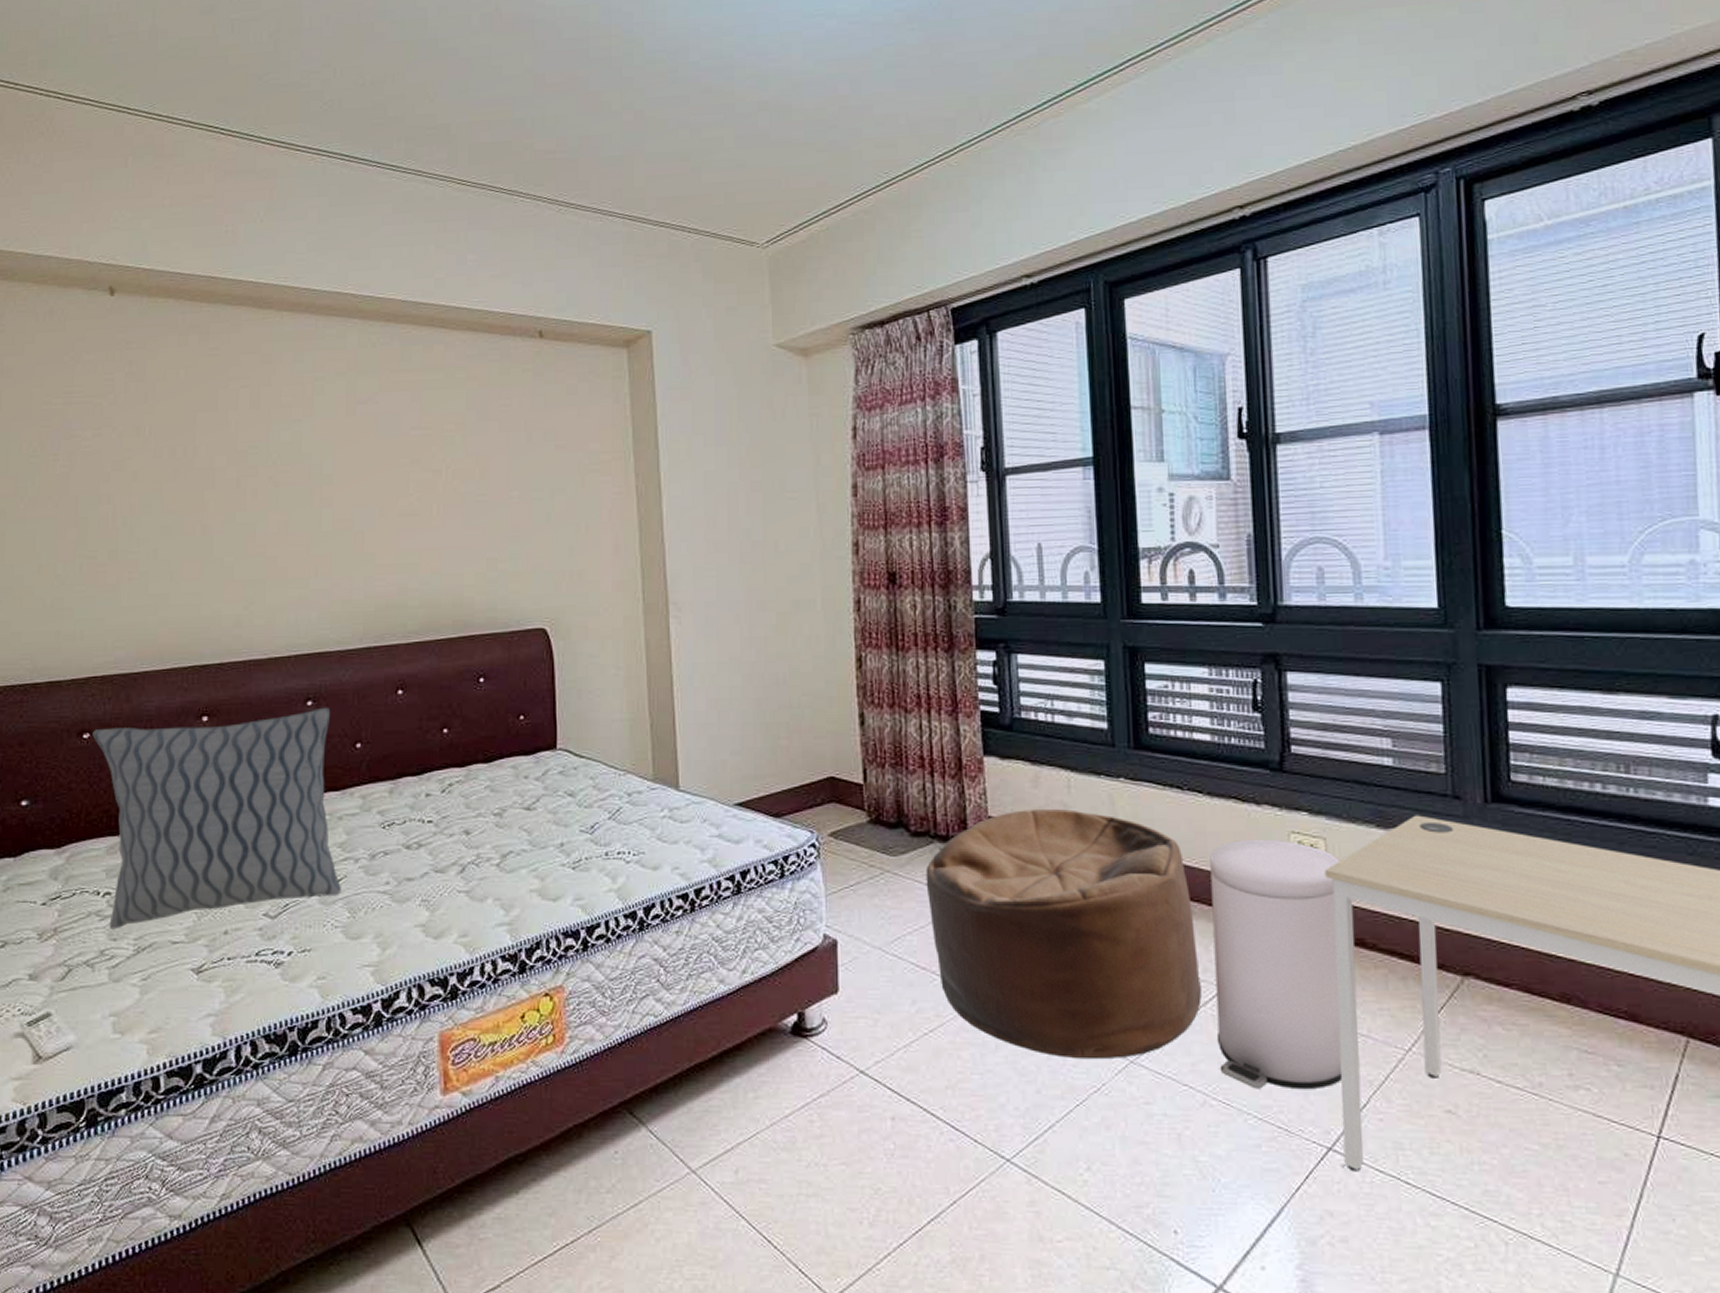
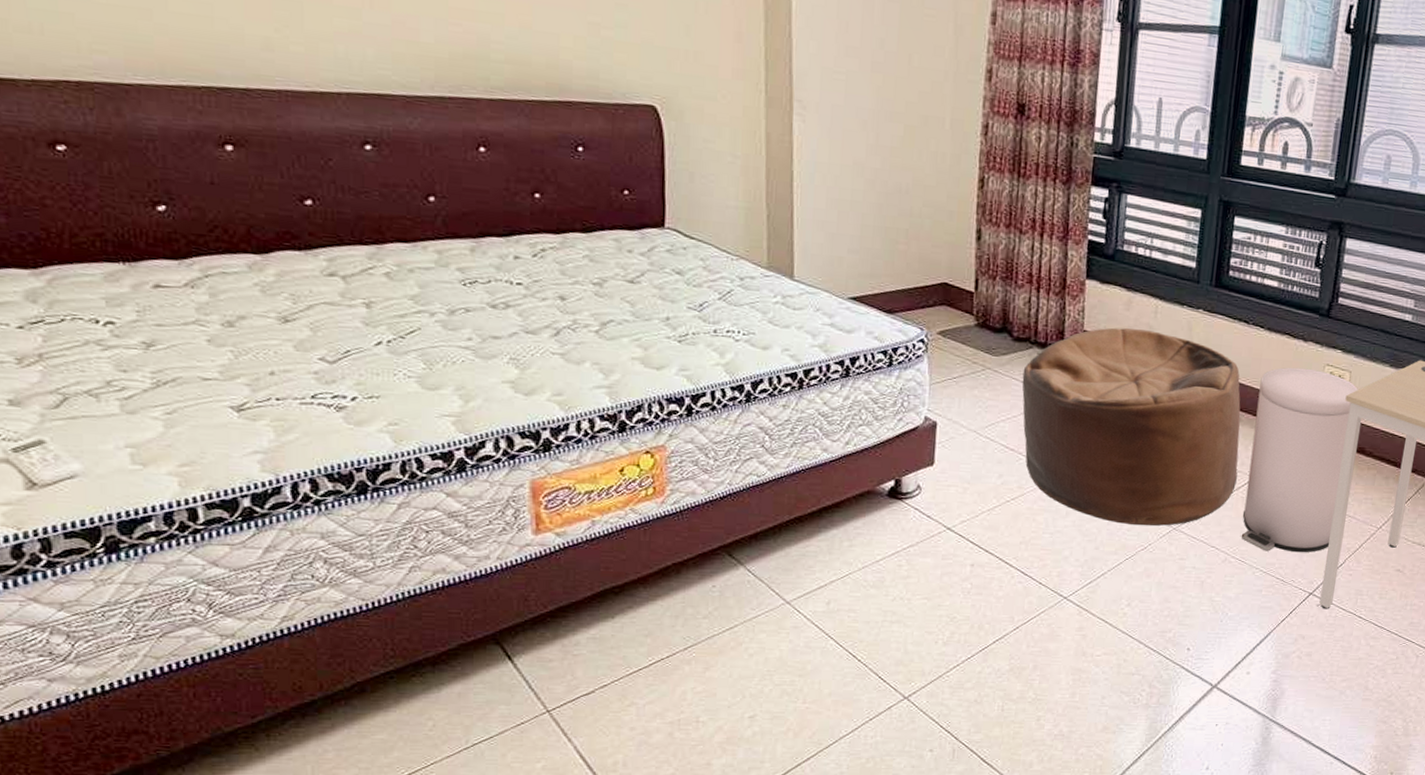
pillow: present [92,707,341,930] -> none [70,142,414,361]

